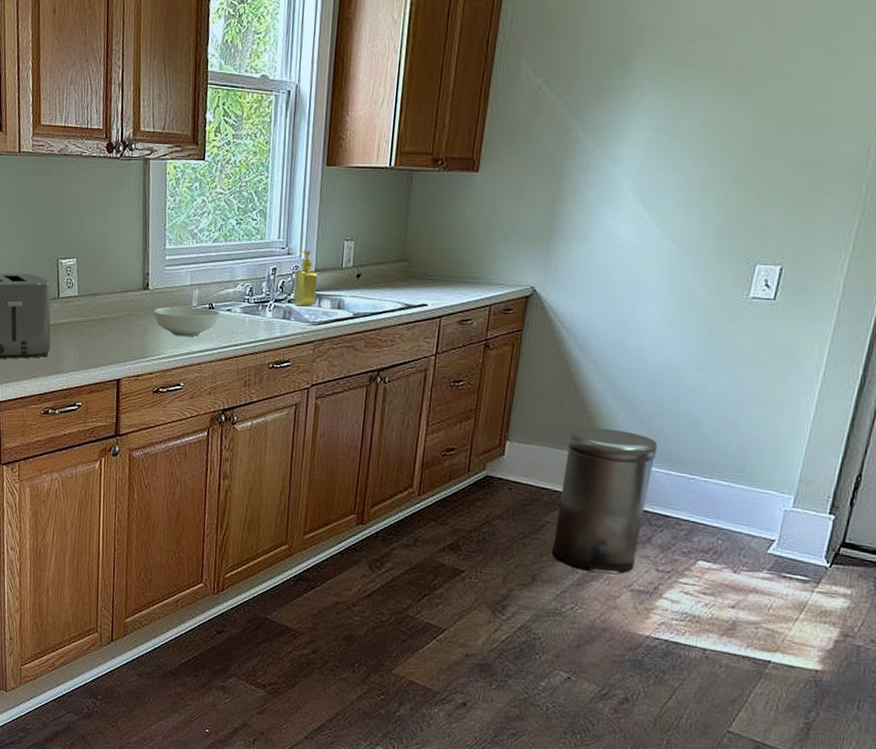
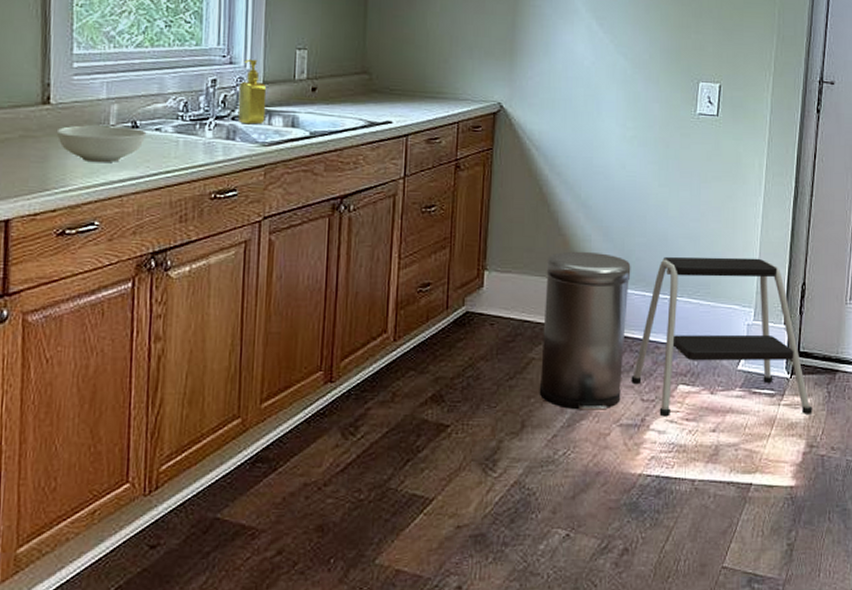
step stool: none [646,439,853,605] -> present [631,256,812,417]

